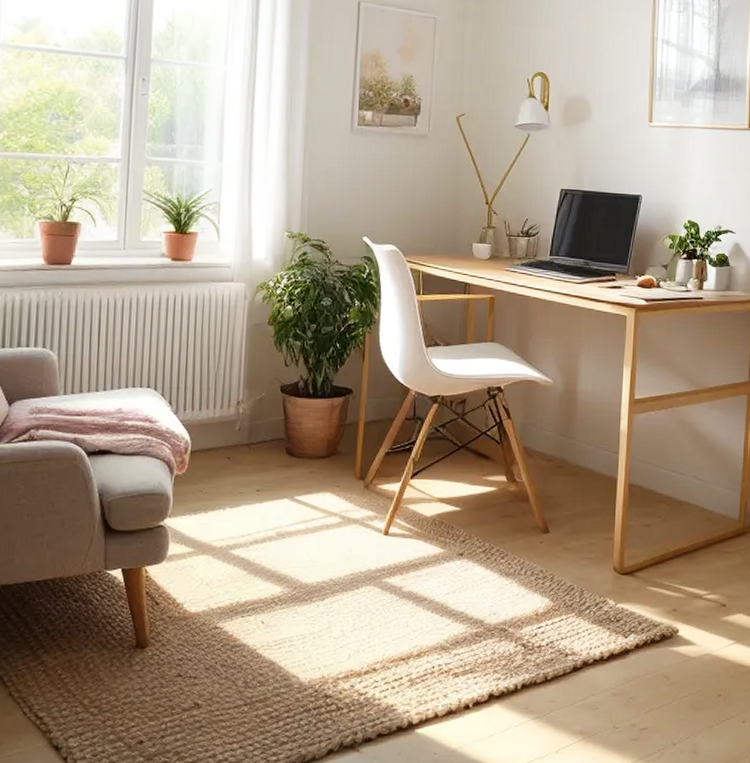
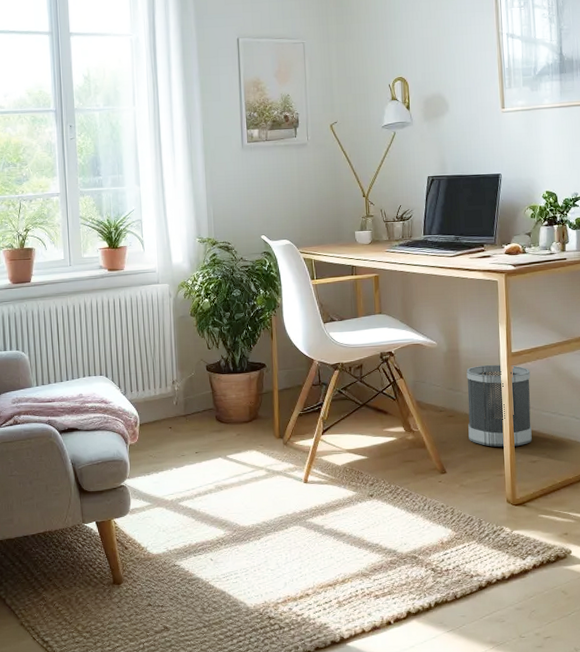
wastebasket: none [578,410,653,507] -> present [466,364,532,447]

